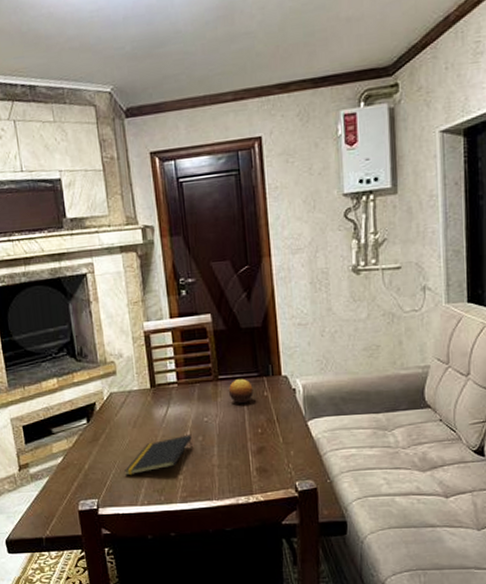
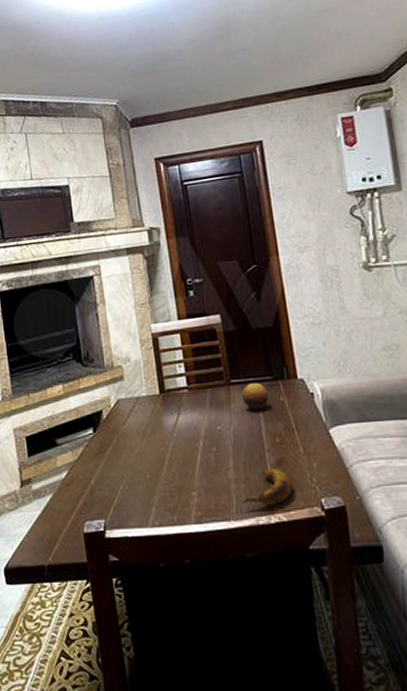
notepad: present [125,434,192,476] -> none [134,445,206,493]
banana: none [224,455,271,487] -> present [242,467,293,505]

